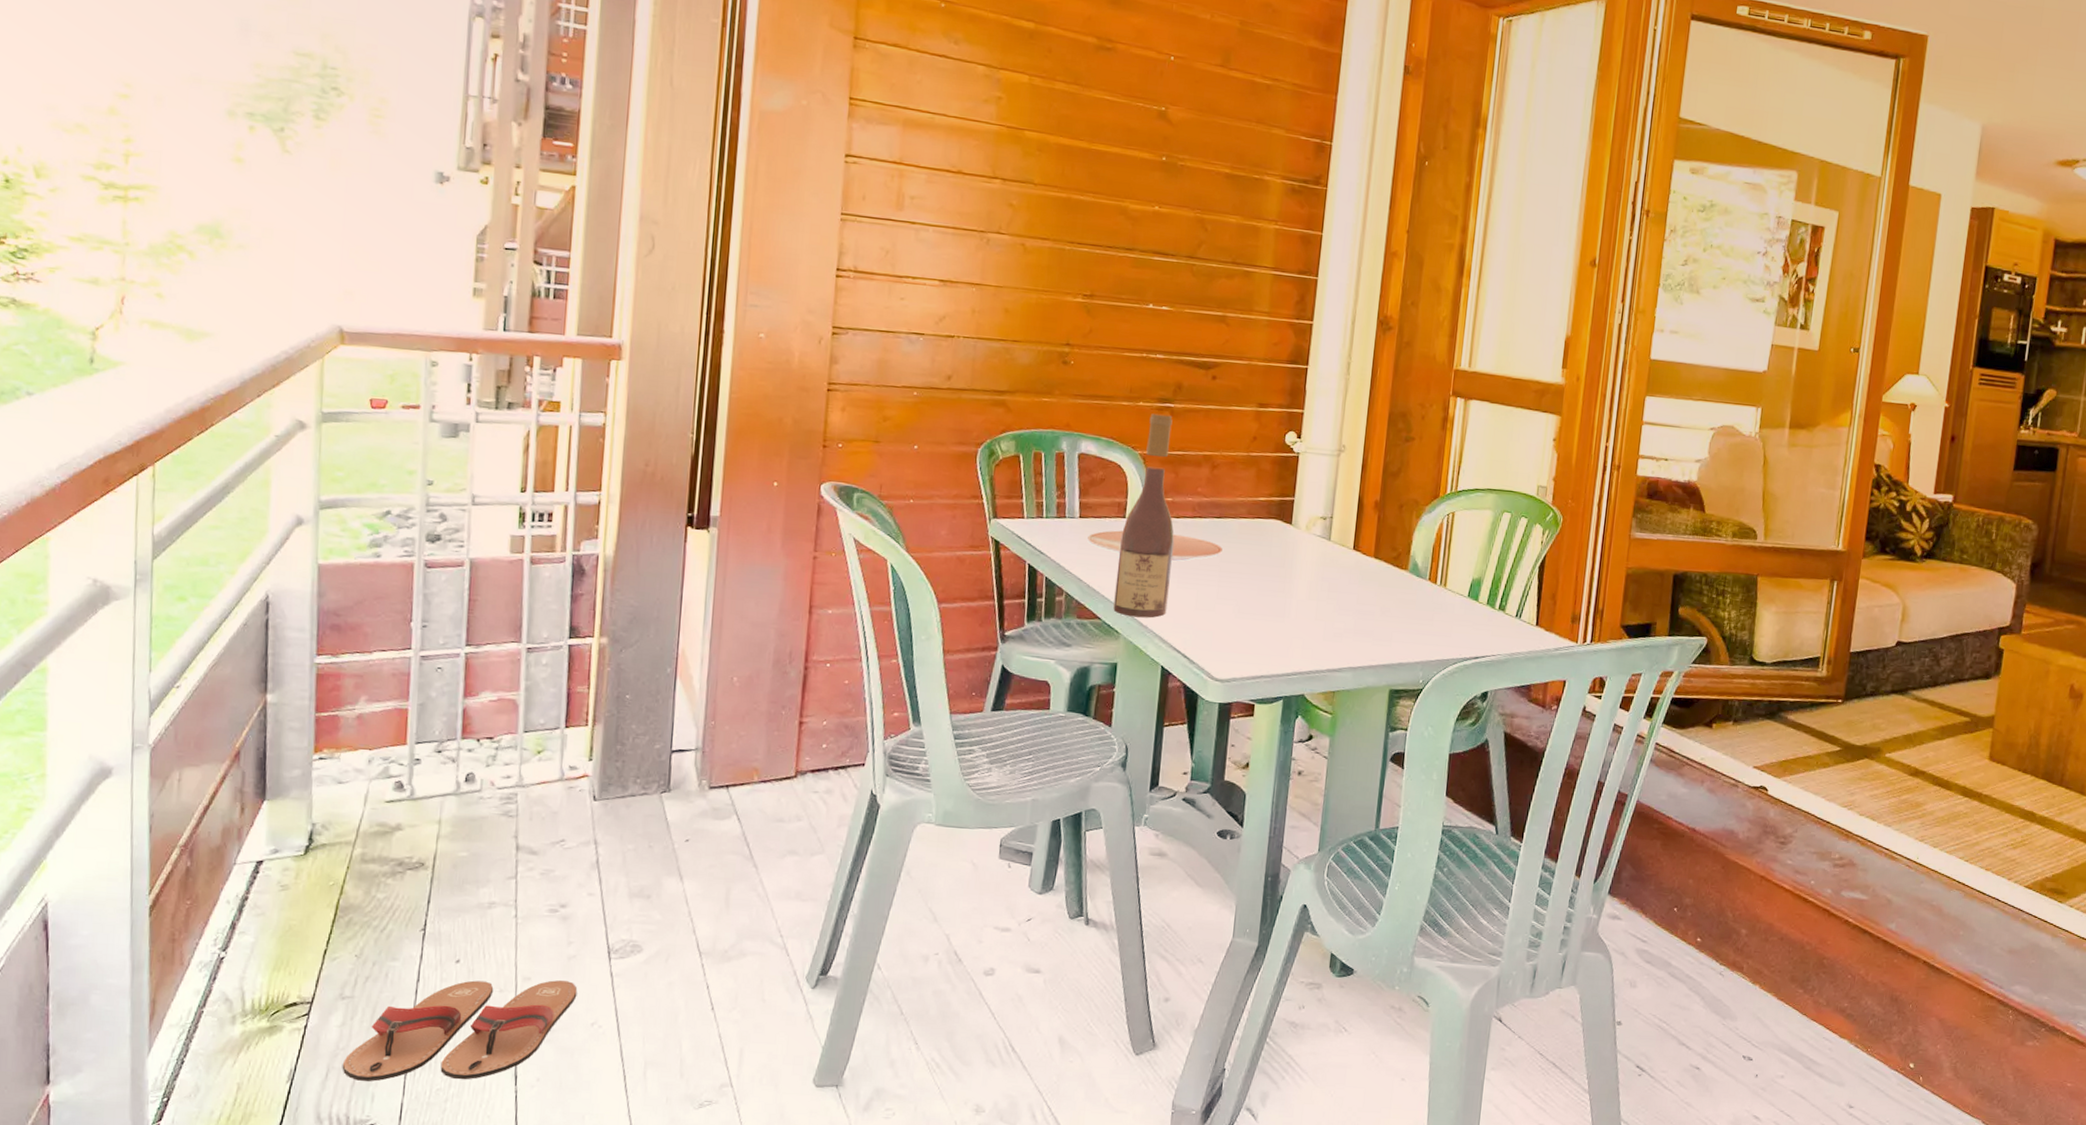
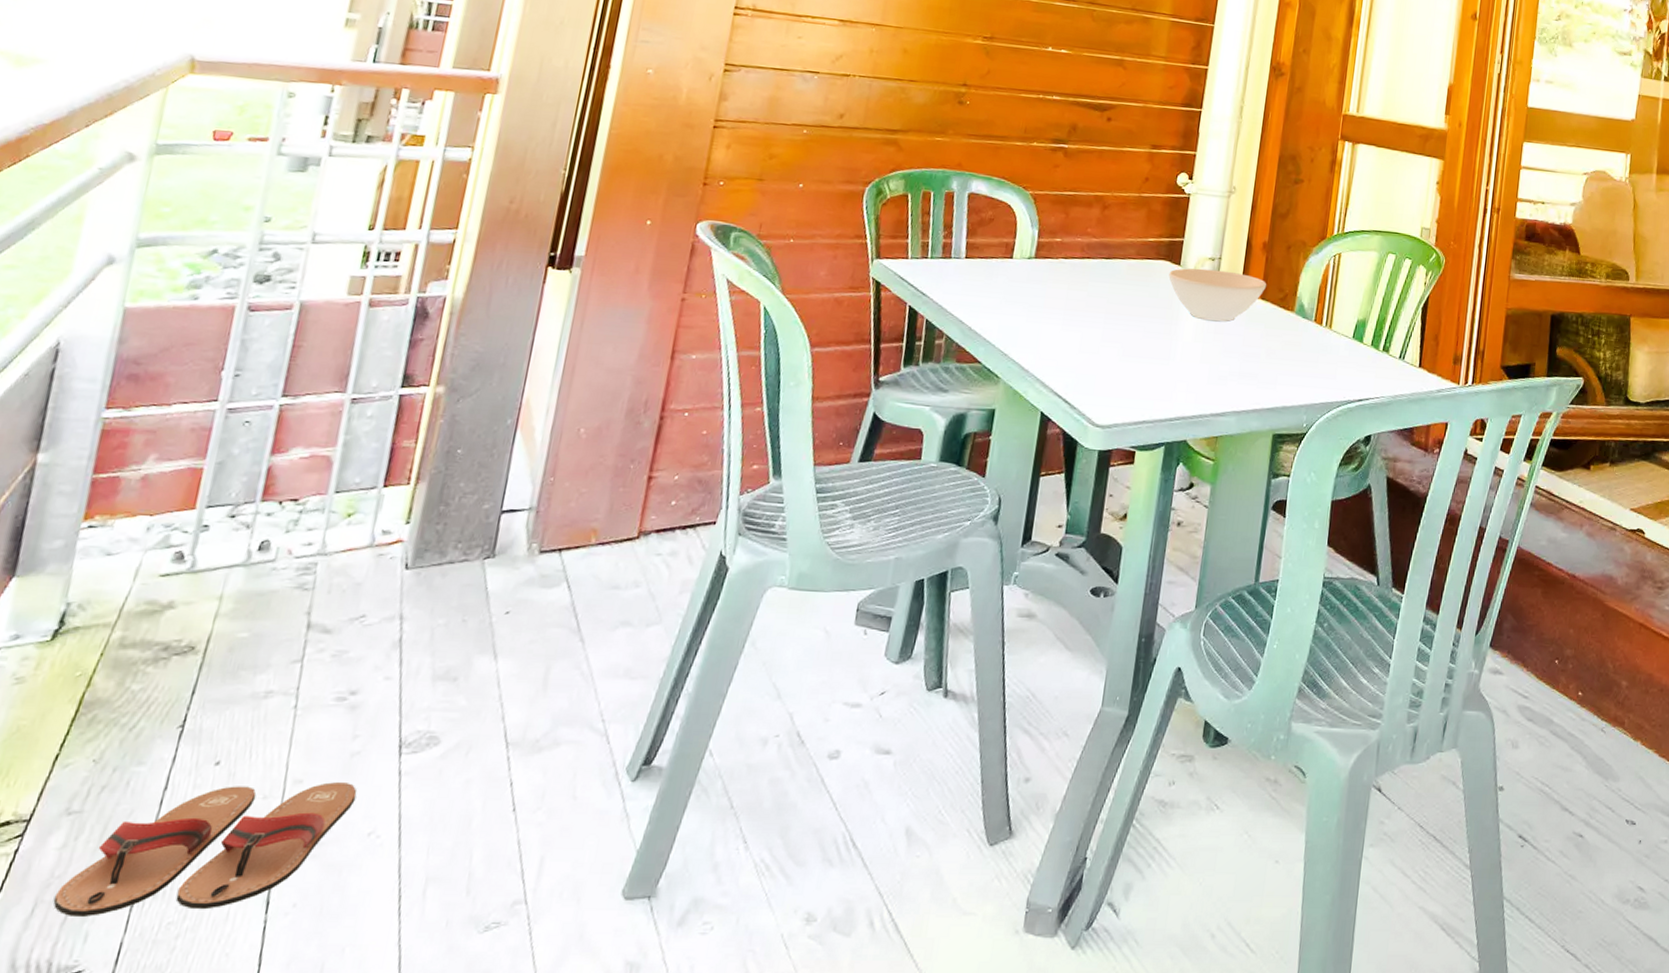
plate: present [1088,530,1223,561] -> none [972,271,1110,303]
wine bottle: present [1113,413,1175,619] -> none [994,153,1066,362]
bowl: none [1280,527,1380,581] -> present [1169,268,1267,322]

